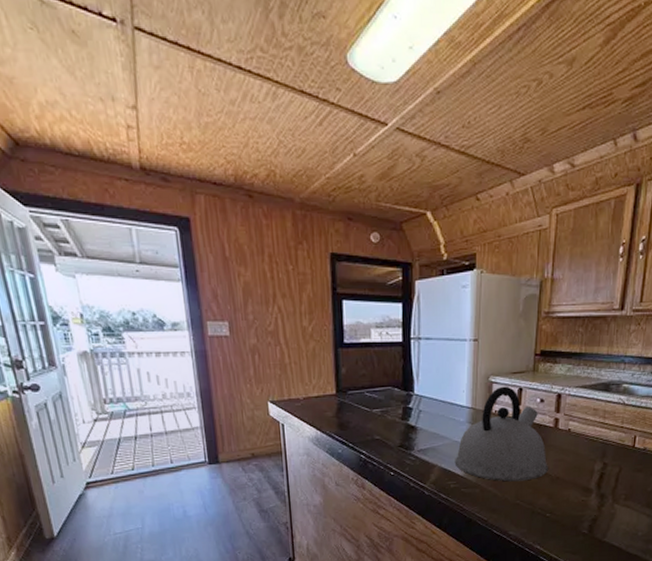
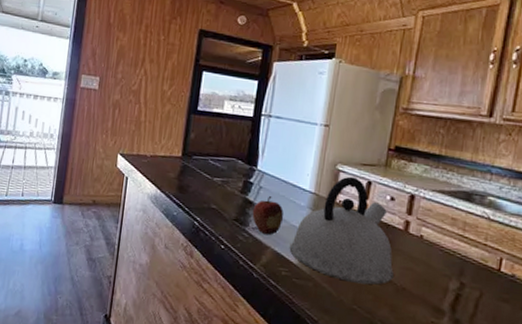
fruit: none [415,418,445,455] -> present [252,196,284,236]

